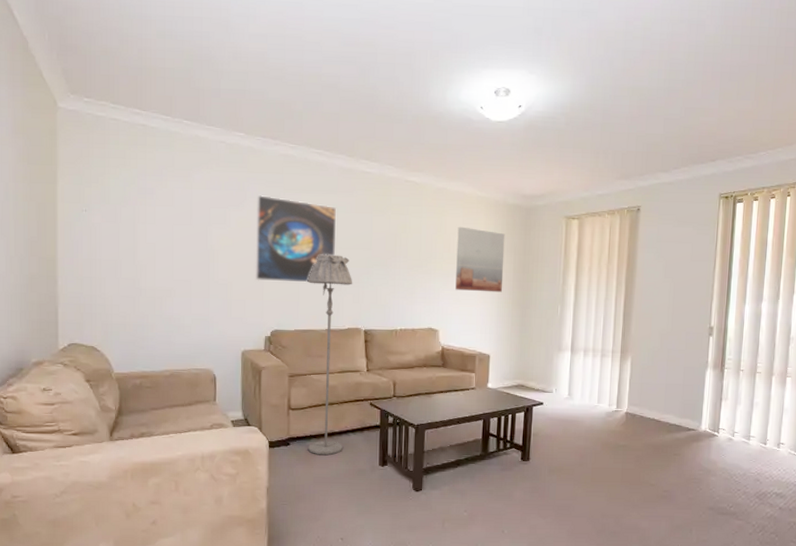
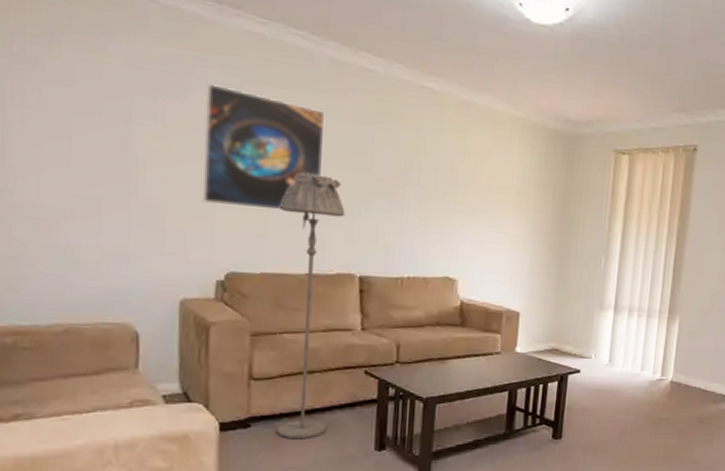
wall art: present [455,226,505,293] -> none [480,151,544,237]

